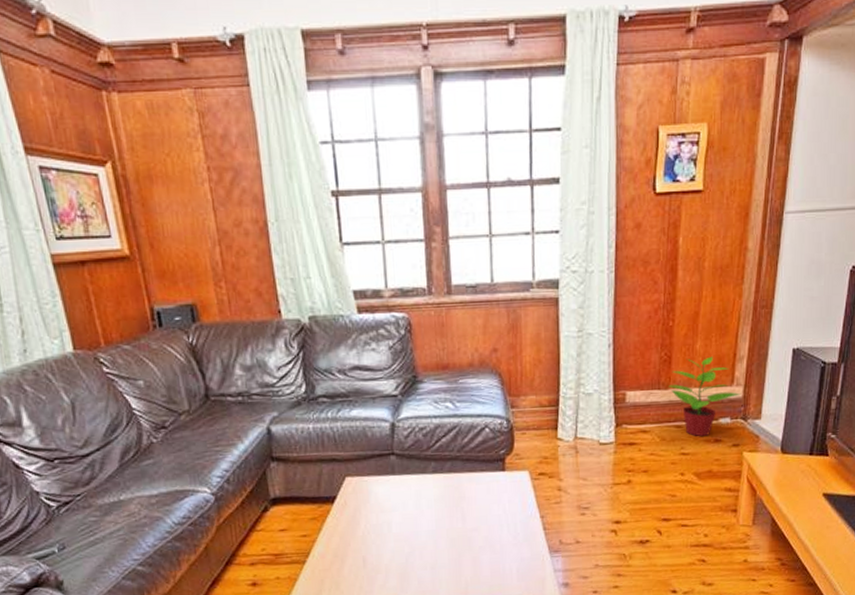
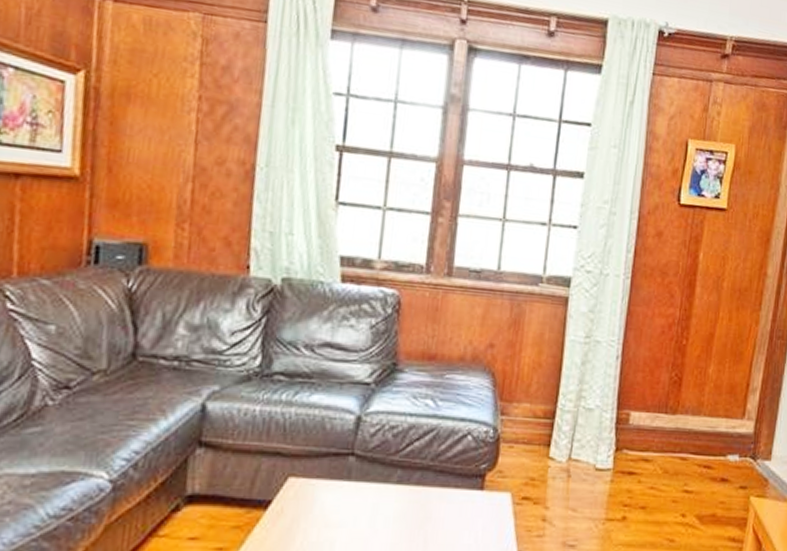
potted plant: present [668,356,740,437] -> none [676,383,751,474]

